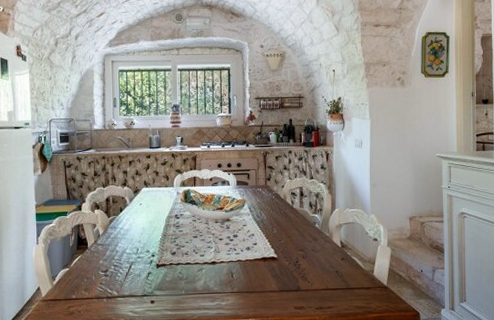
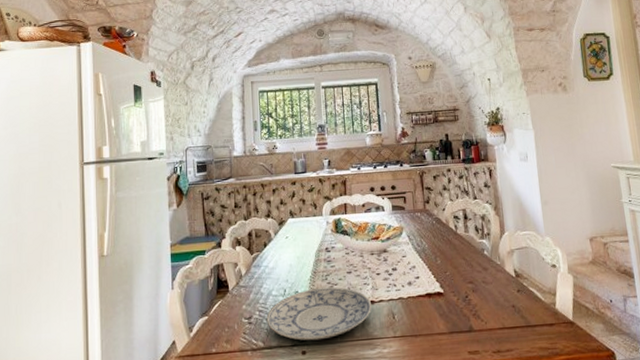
plate: none [120,248,214,293] -> present [266,287,372,341]

